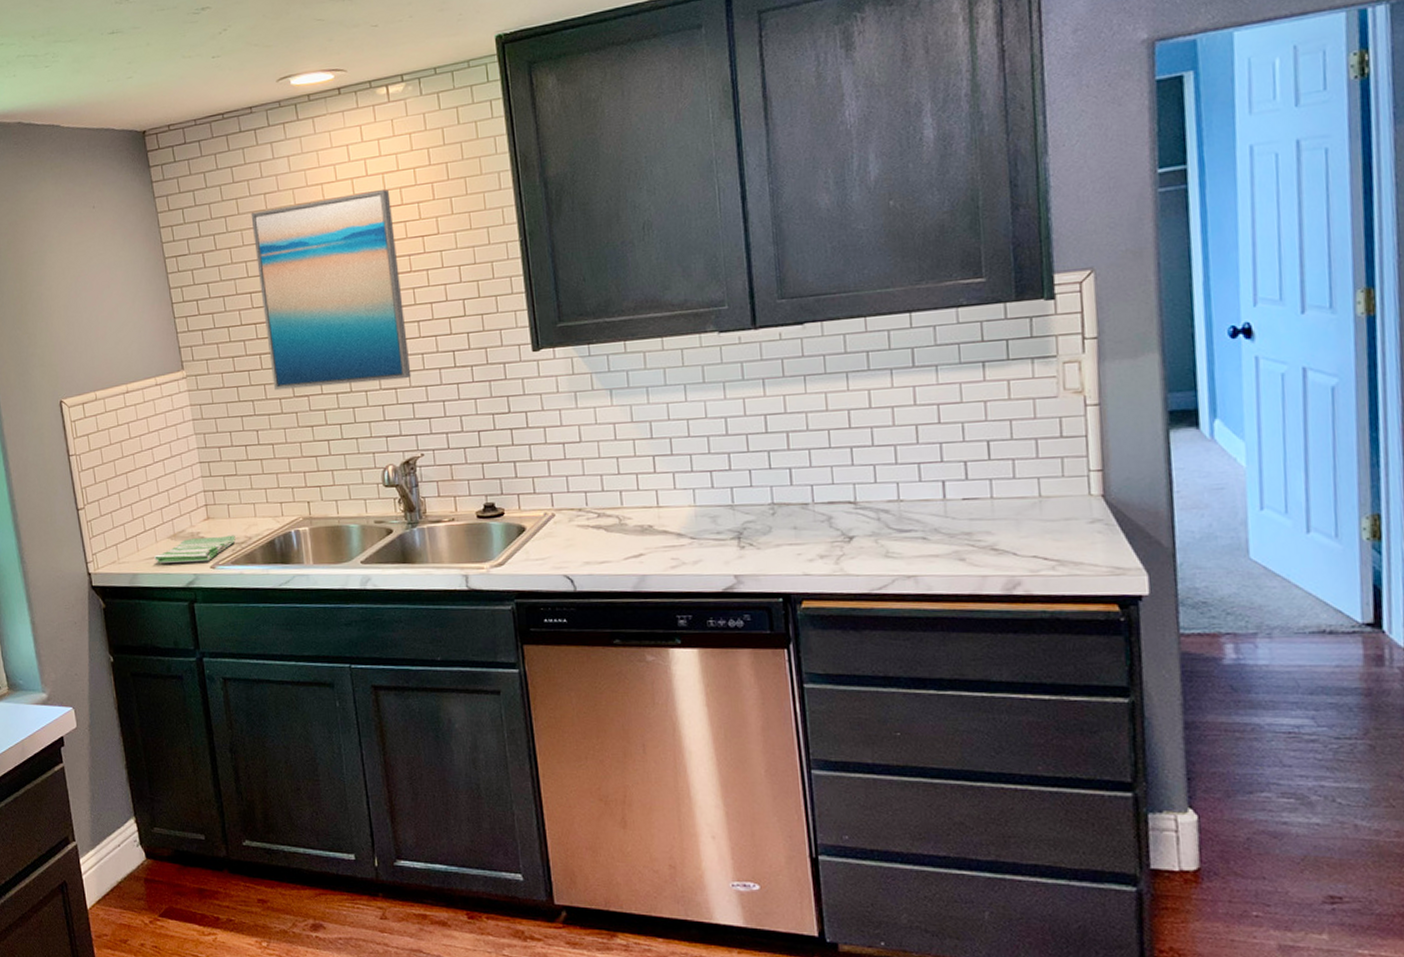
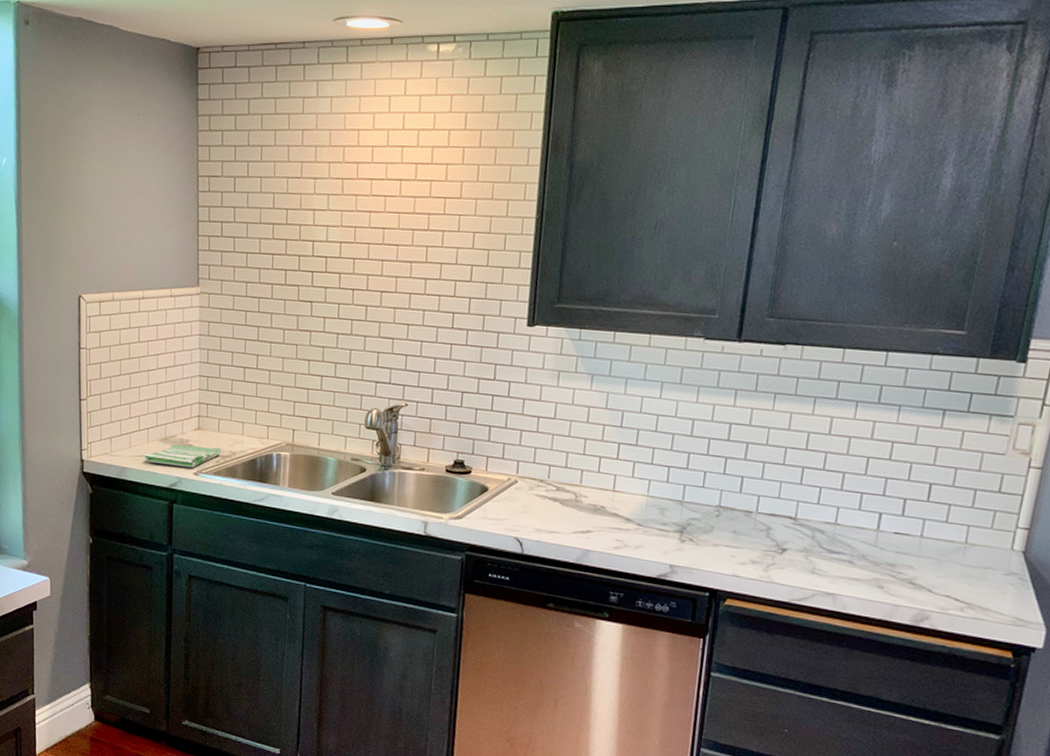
wall art: present [251,189,412,391] -> none [279,145,422,331]

